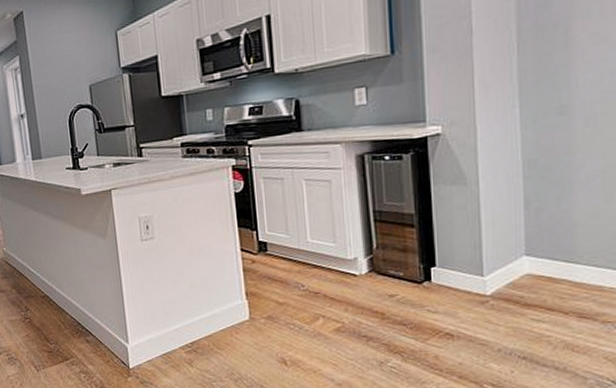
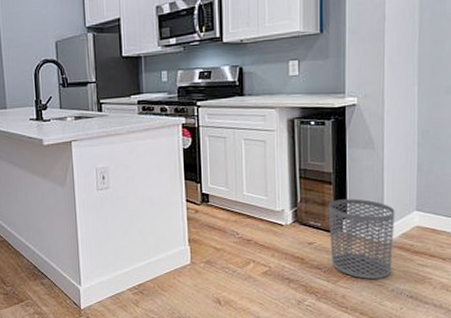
waste bin: none [411,243,498,337] -> present [328,198,395,279]

